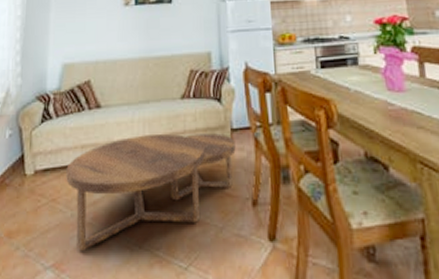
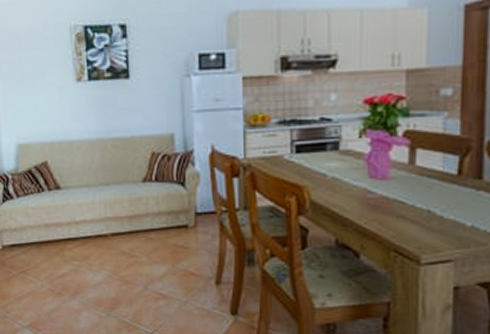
coffee table: present [66,133,236,252] -> none [32,216,200,316]

